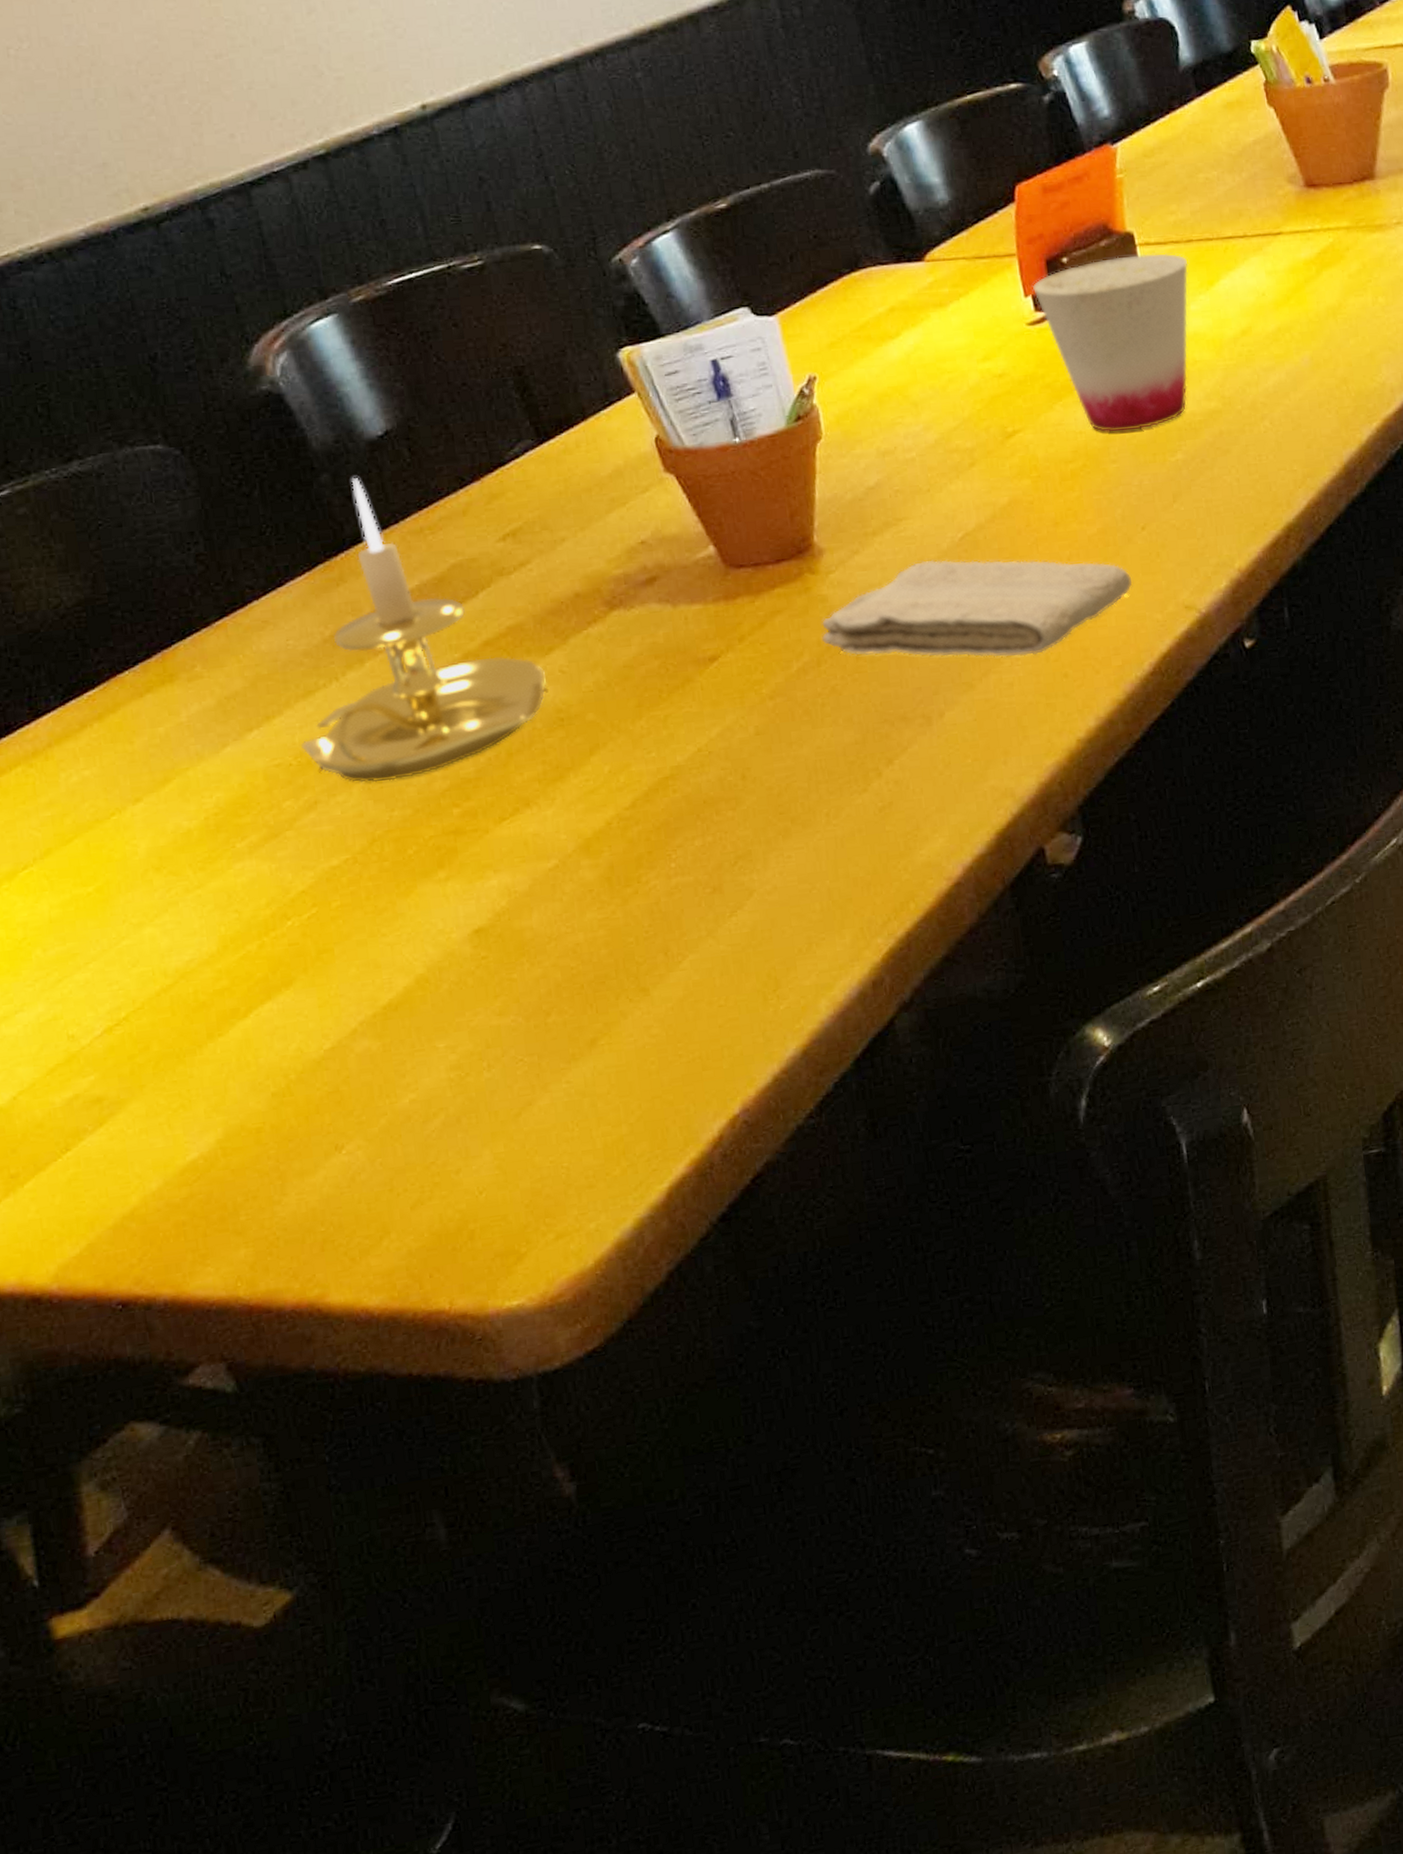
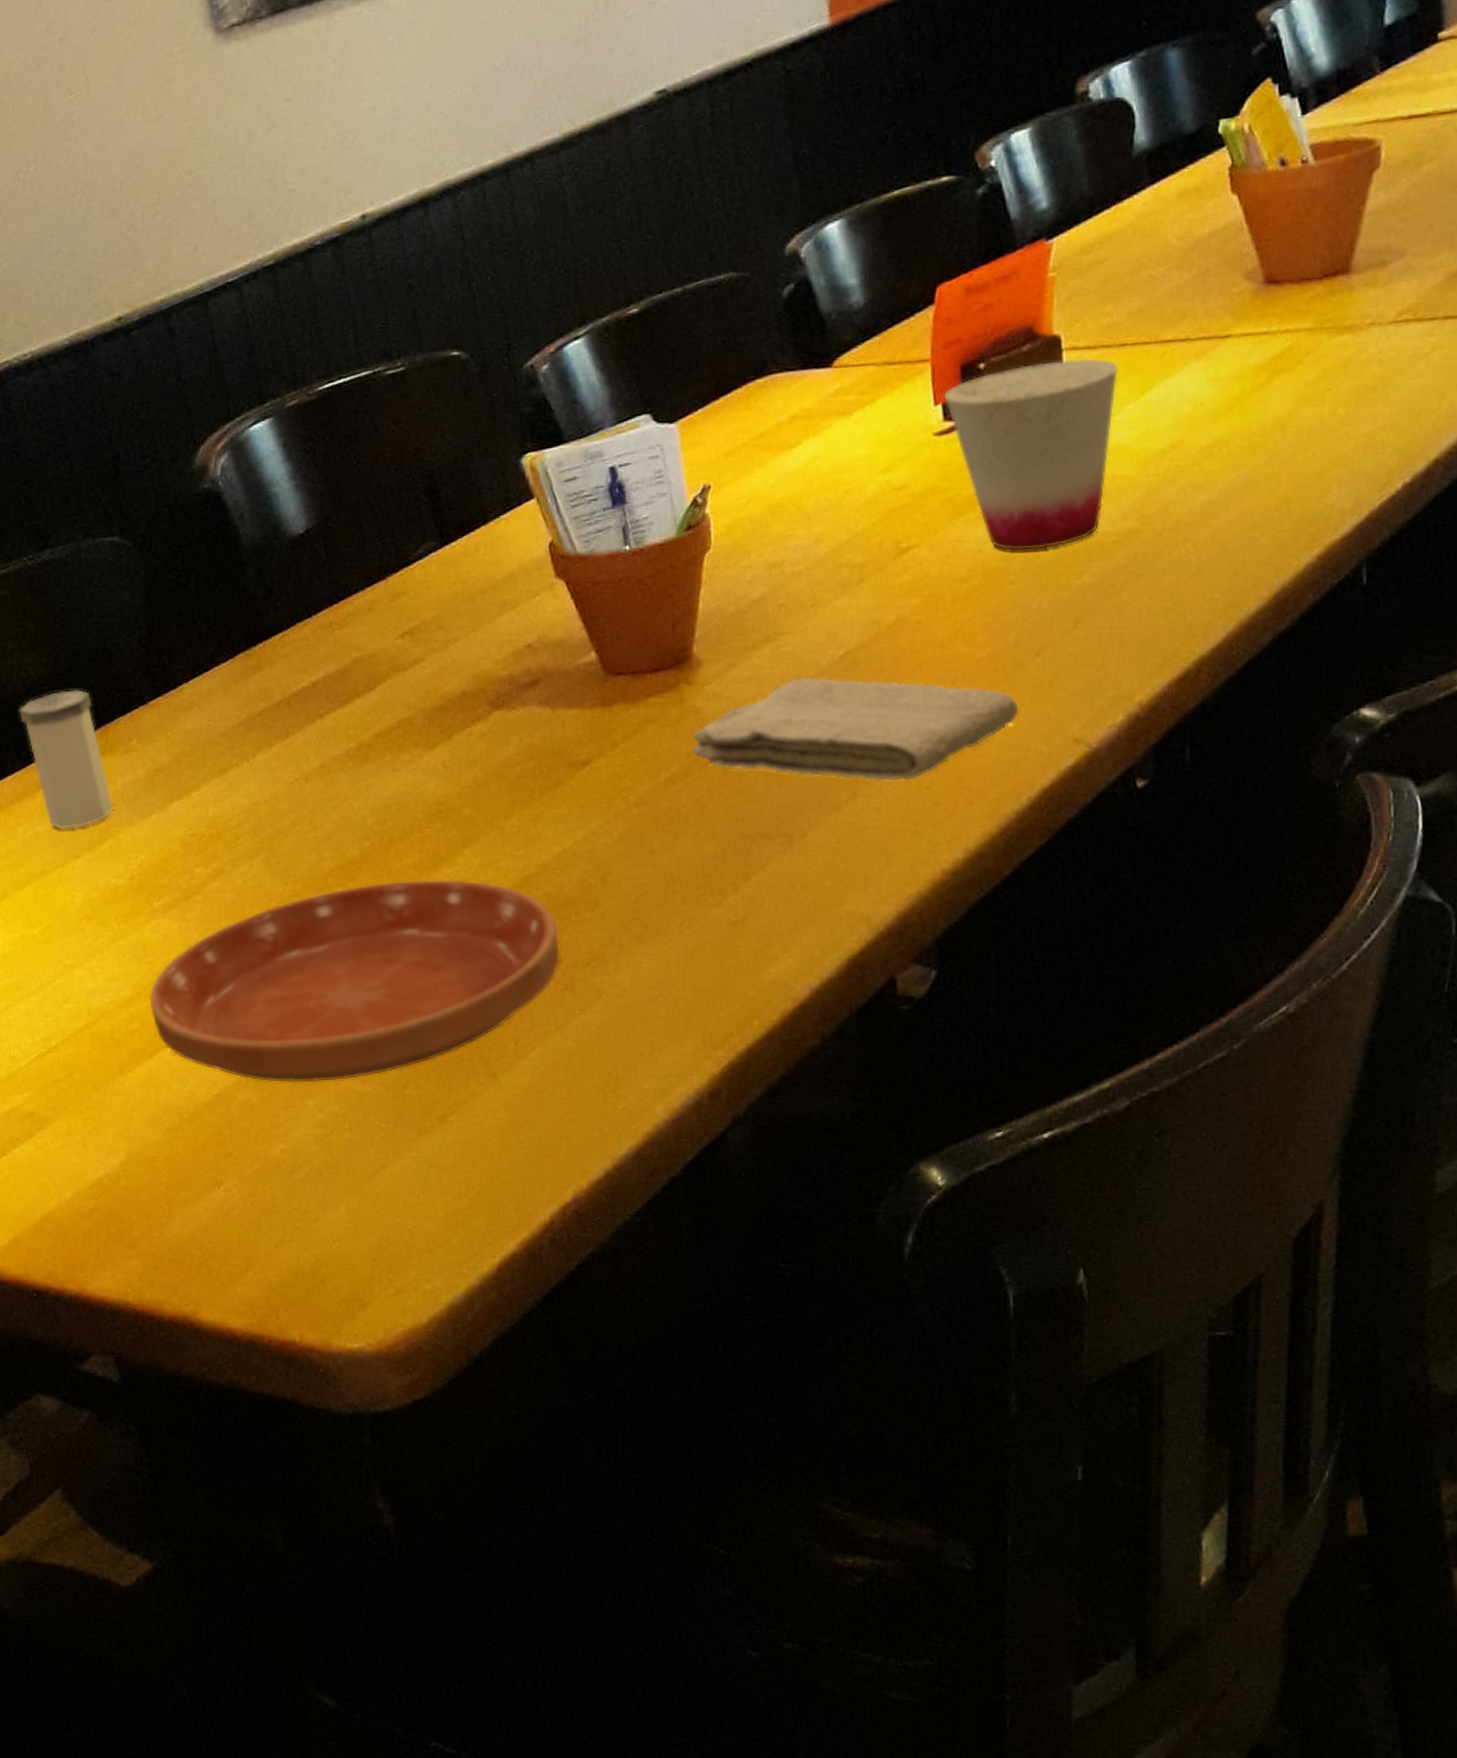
salt shaker: none [51,614,179,772] -> present [19,689,114,830]
saucer: none [238,788,706,1028] -> present [149,879,560,1083]
candle holder: present [301,478,546,783] -> none [214,573,429,858]

